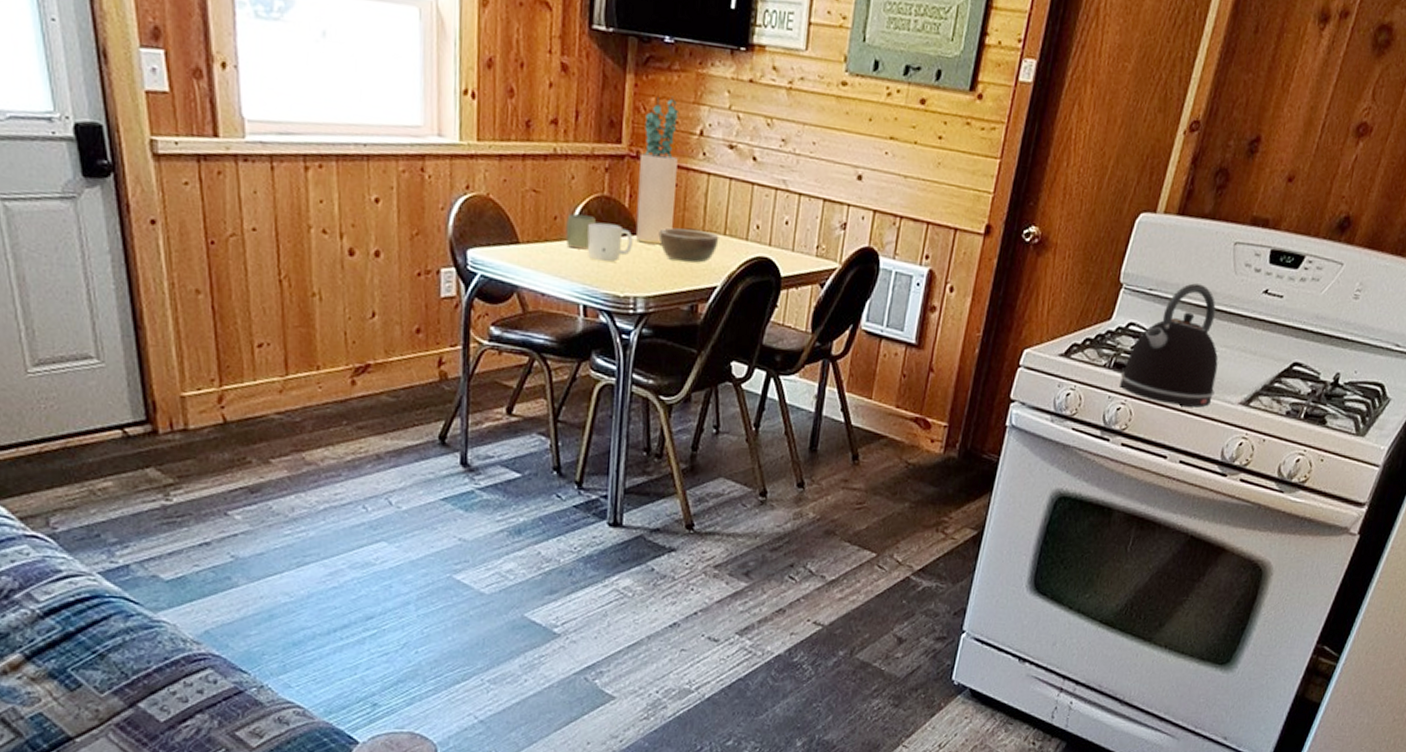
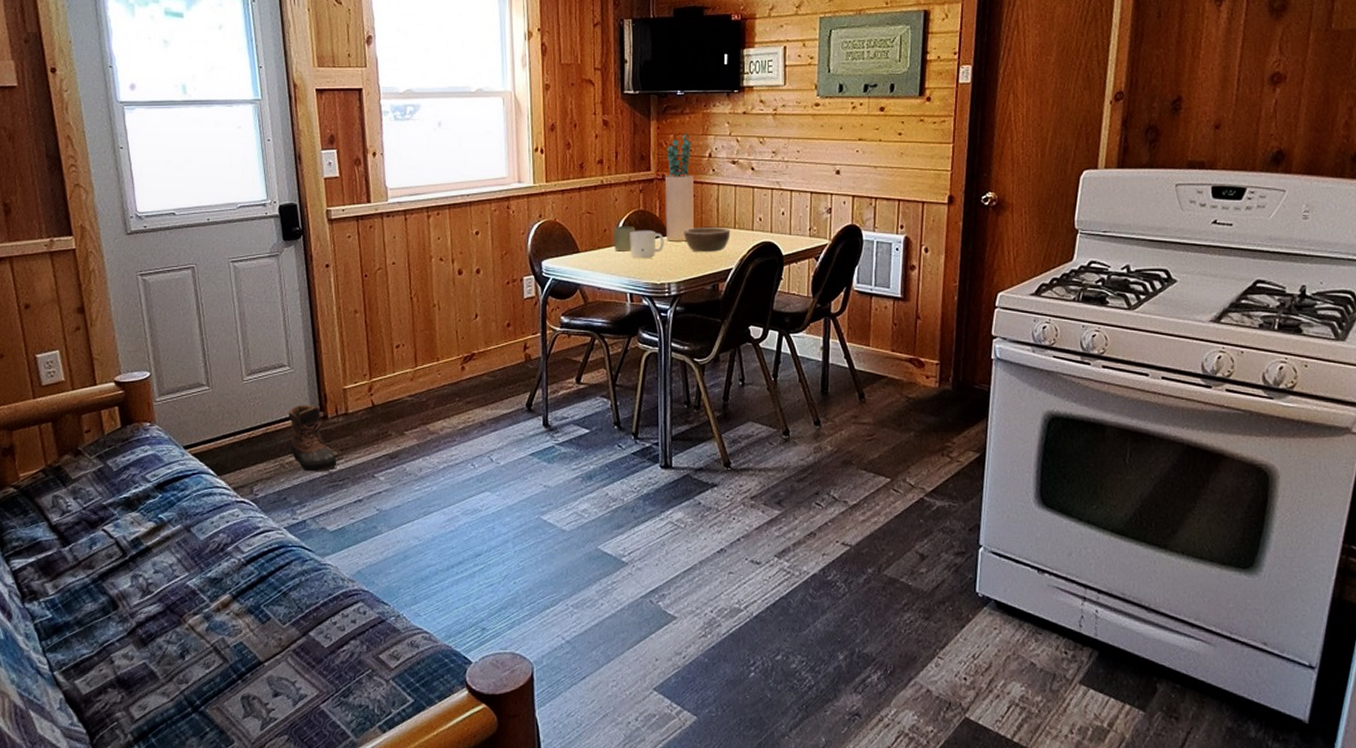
boot: none [99,413,173,505] -> present [288,405,337,472]
kettle: present [1120,283,1218,407] -> none [1090,222,1184,328]

